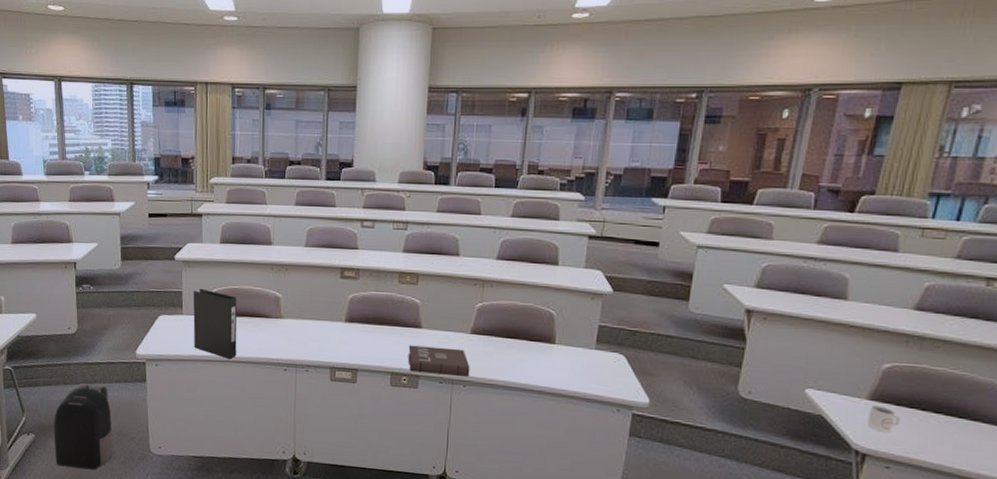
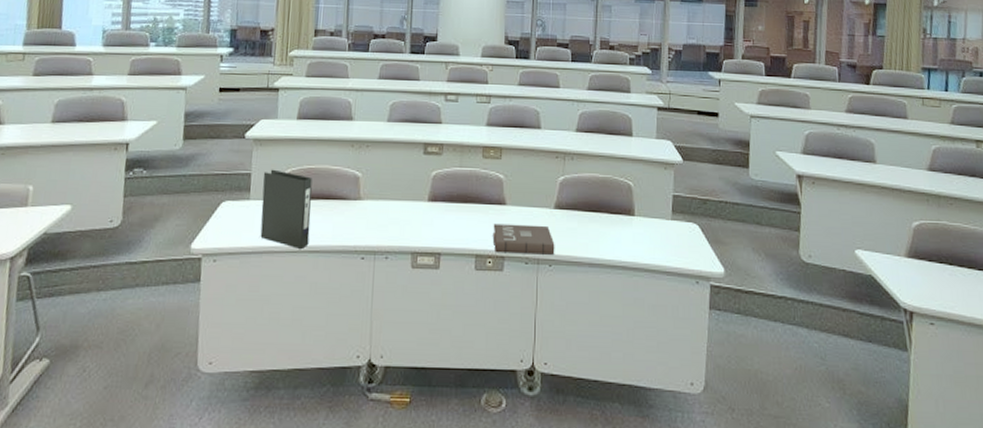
backpack: present [54,382,114,470] -> none [73,287,154,401]
mug: present [867,405,902,434] -> none [908,263,935,290]

